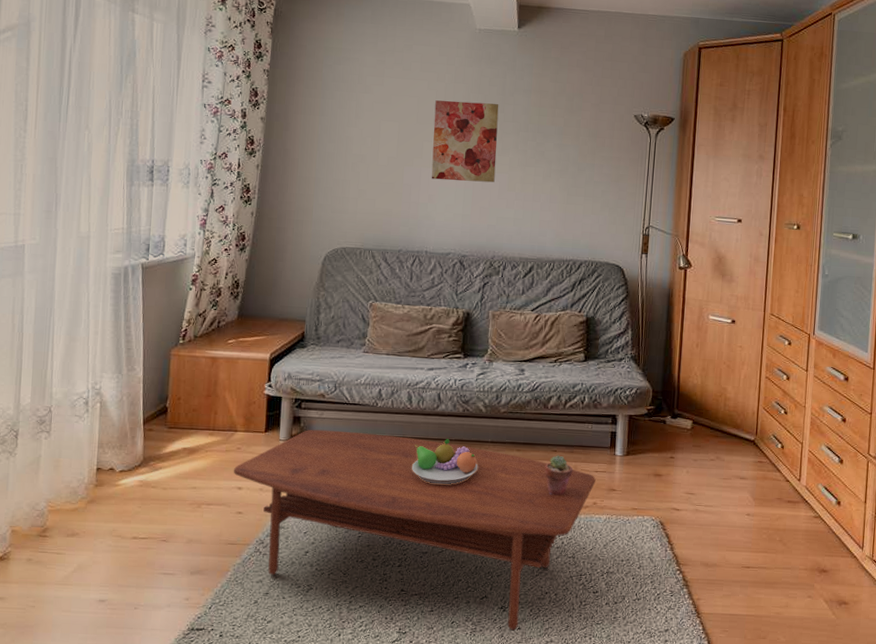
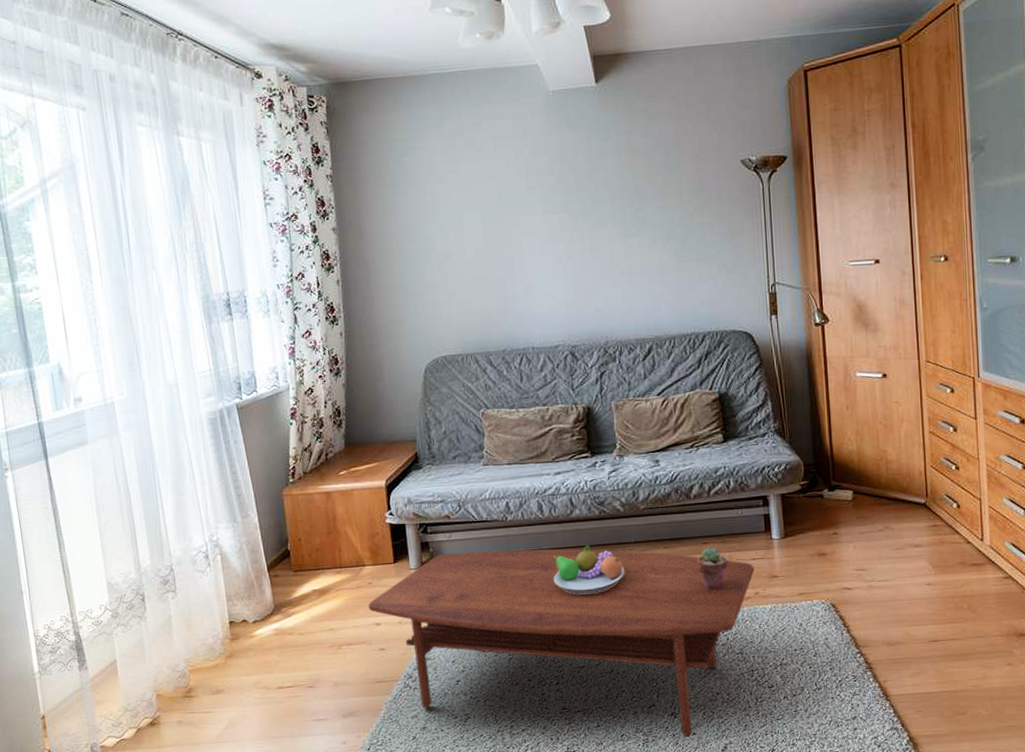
wall art: present [431,100,499,183] -> none [517,172,596,267]

